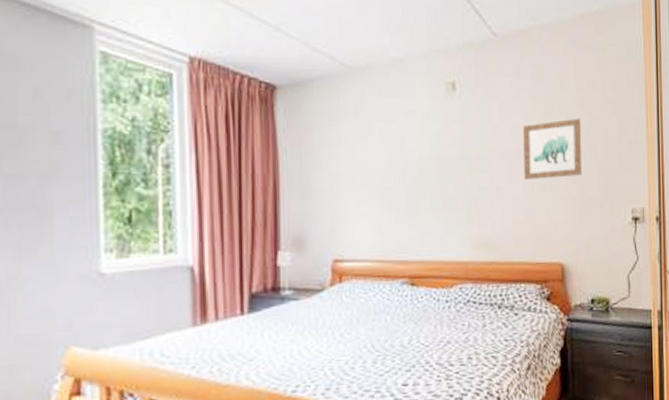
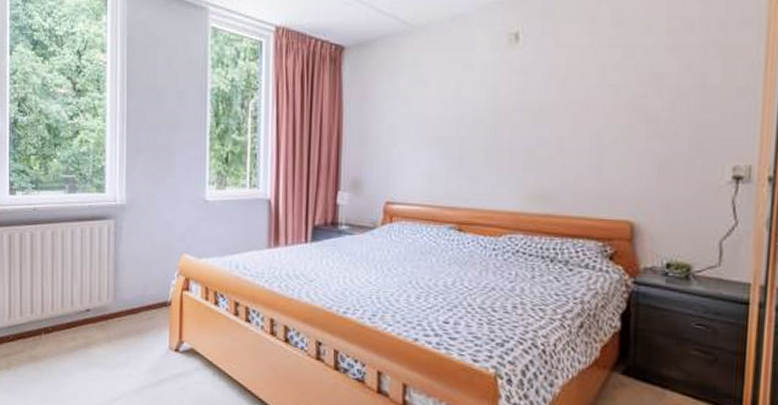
wall art: present [523,118,582,179] -> none [592,63,671,131]

